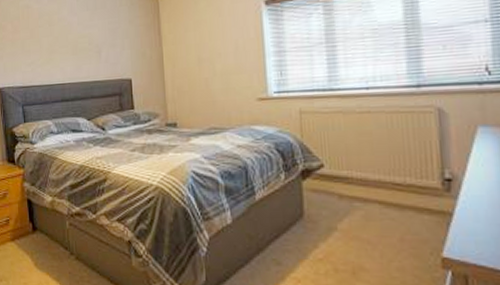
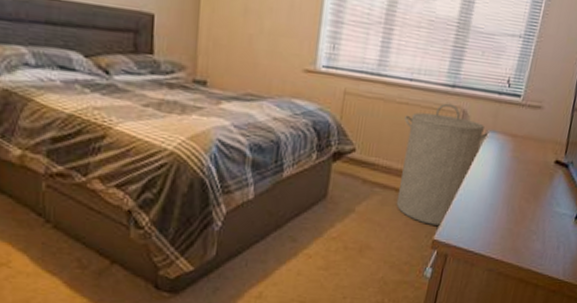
laundry hamper: none [370,104,480,242] -> present [396,103,489,227]

